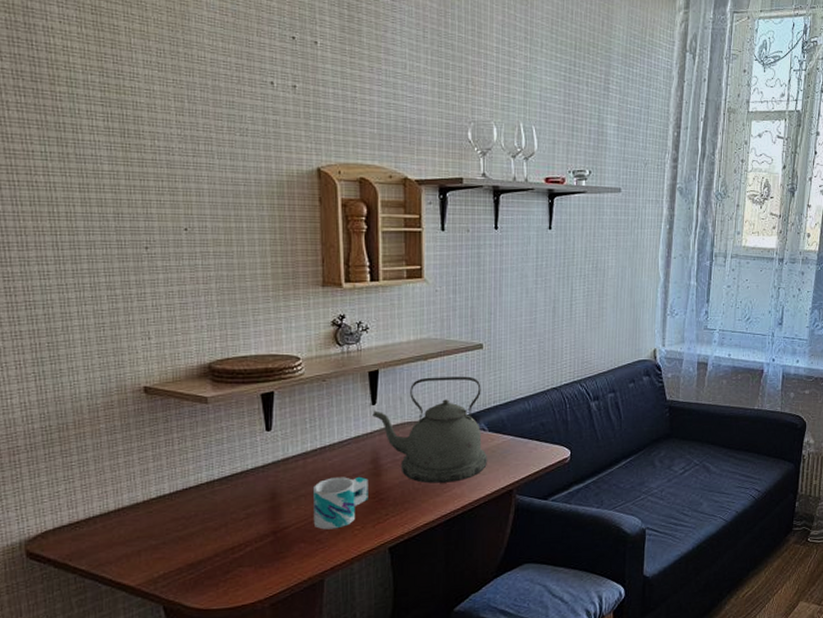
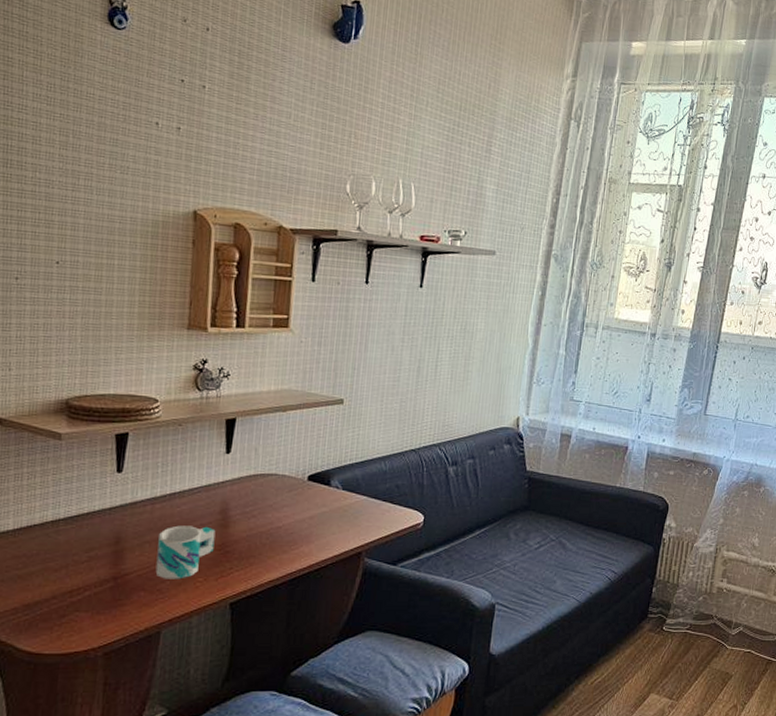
kettle: present [372,376,487,484] -> none [225,429,339,540]

